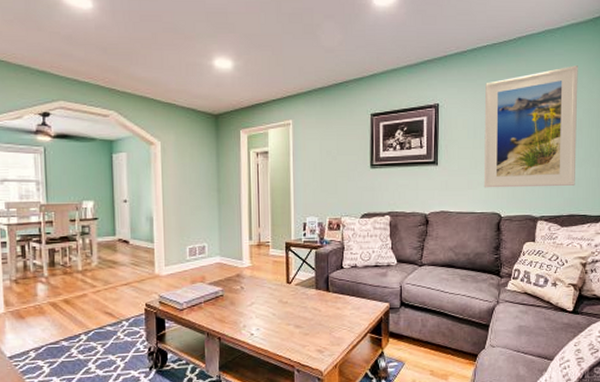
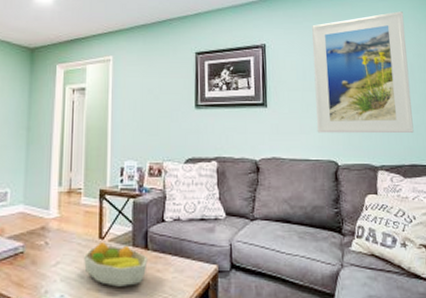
fruit bowl: none [275,286,329,322] -> present [84,242,148,287]

